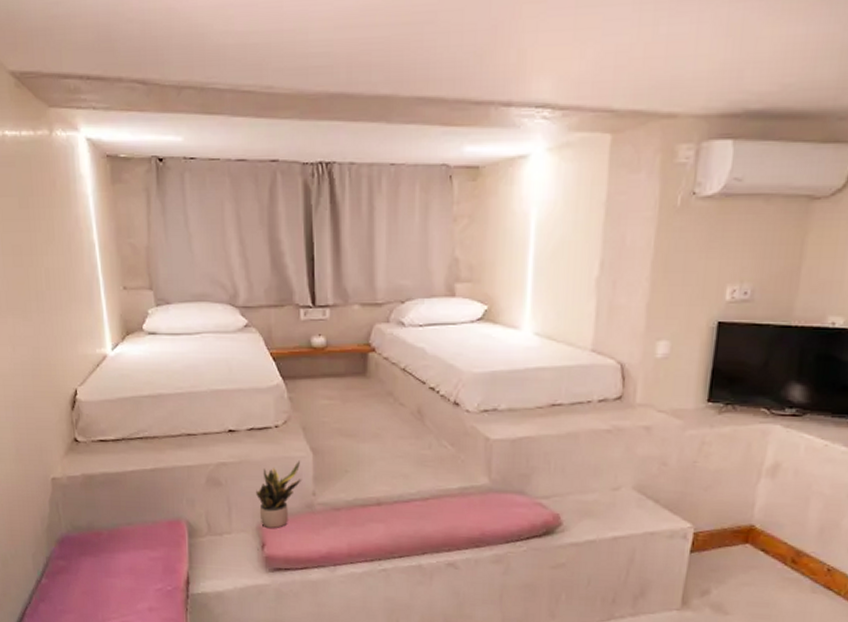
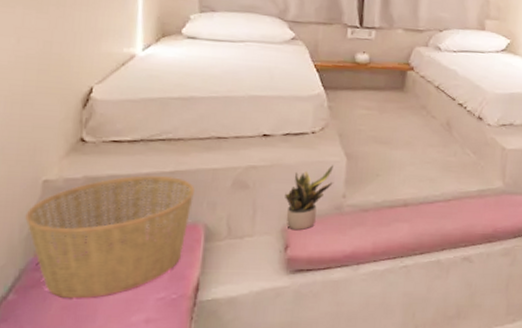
basket: none [43,473,174,586] -> present [25,175,195,299]

